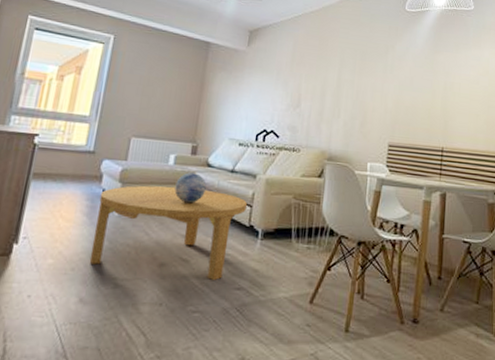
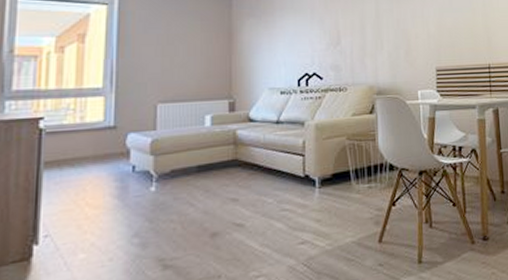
coffee table: present [89,185,248,280] -> none [129,146,300,250]
decorative orb: present [174,172,206,204] -> none [216,131,251,165]

